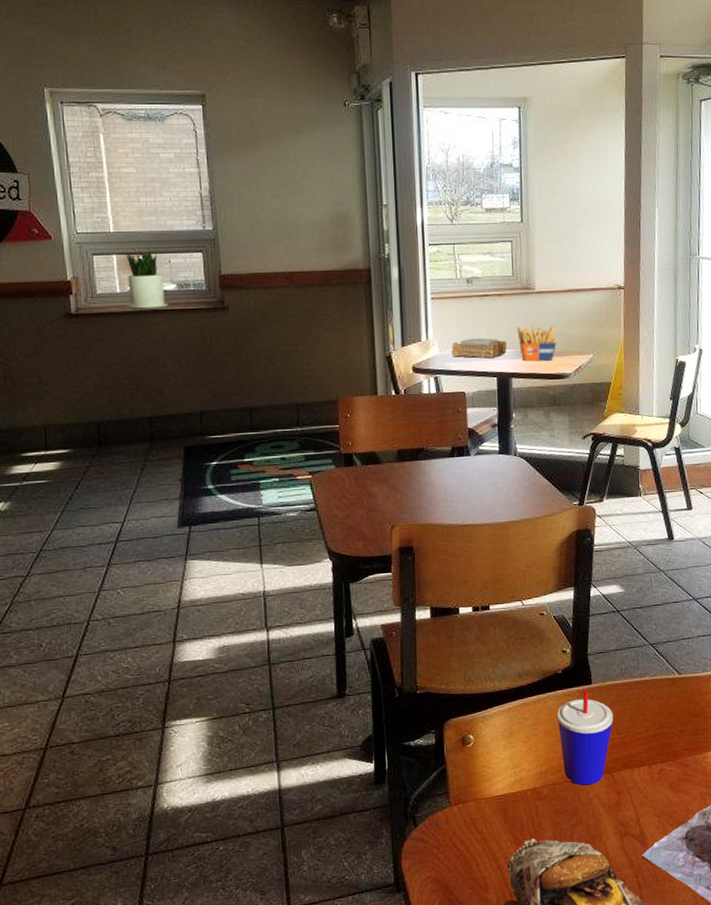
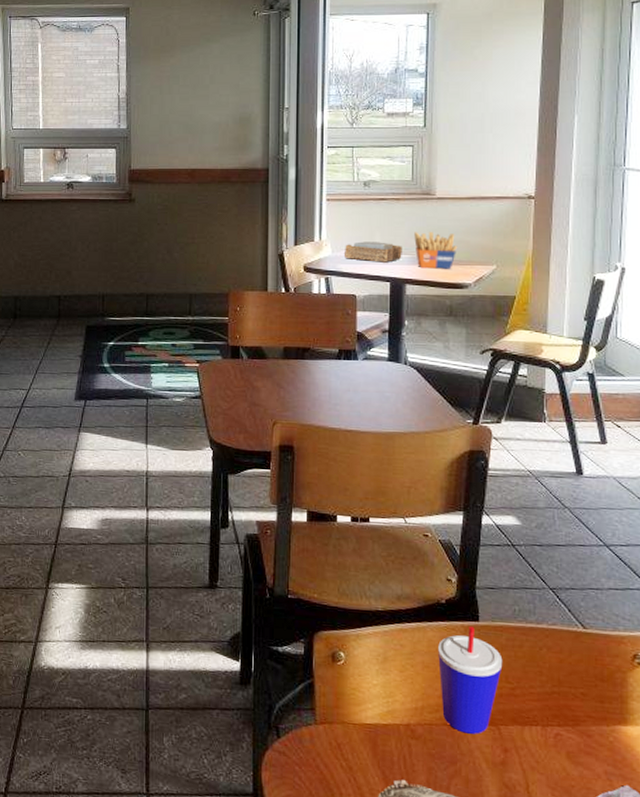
planter: present [125,250,169,310] -> none [48,145,84,199]

